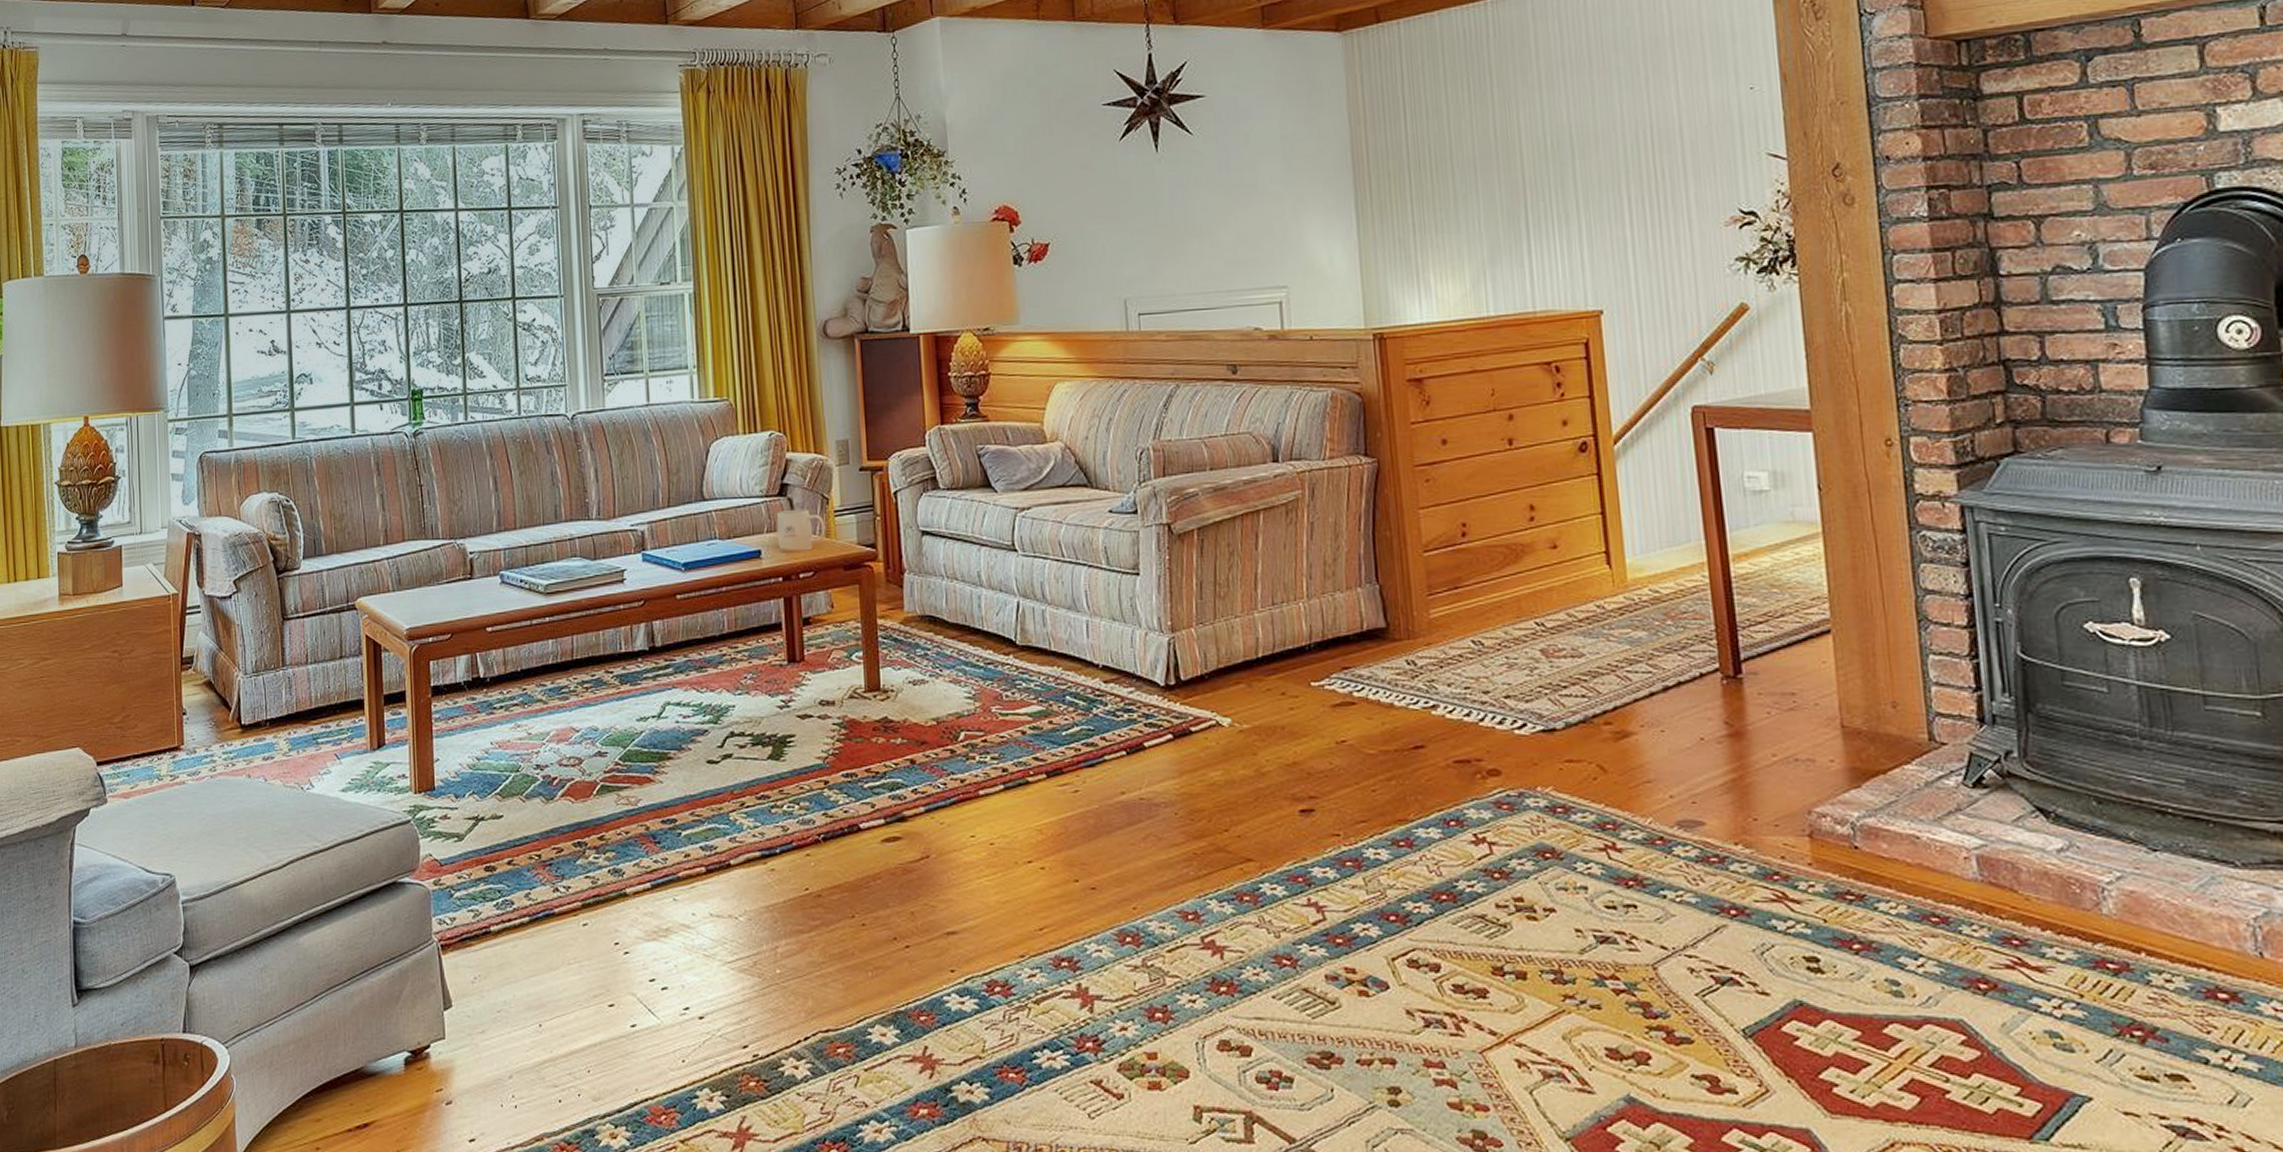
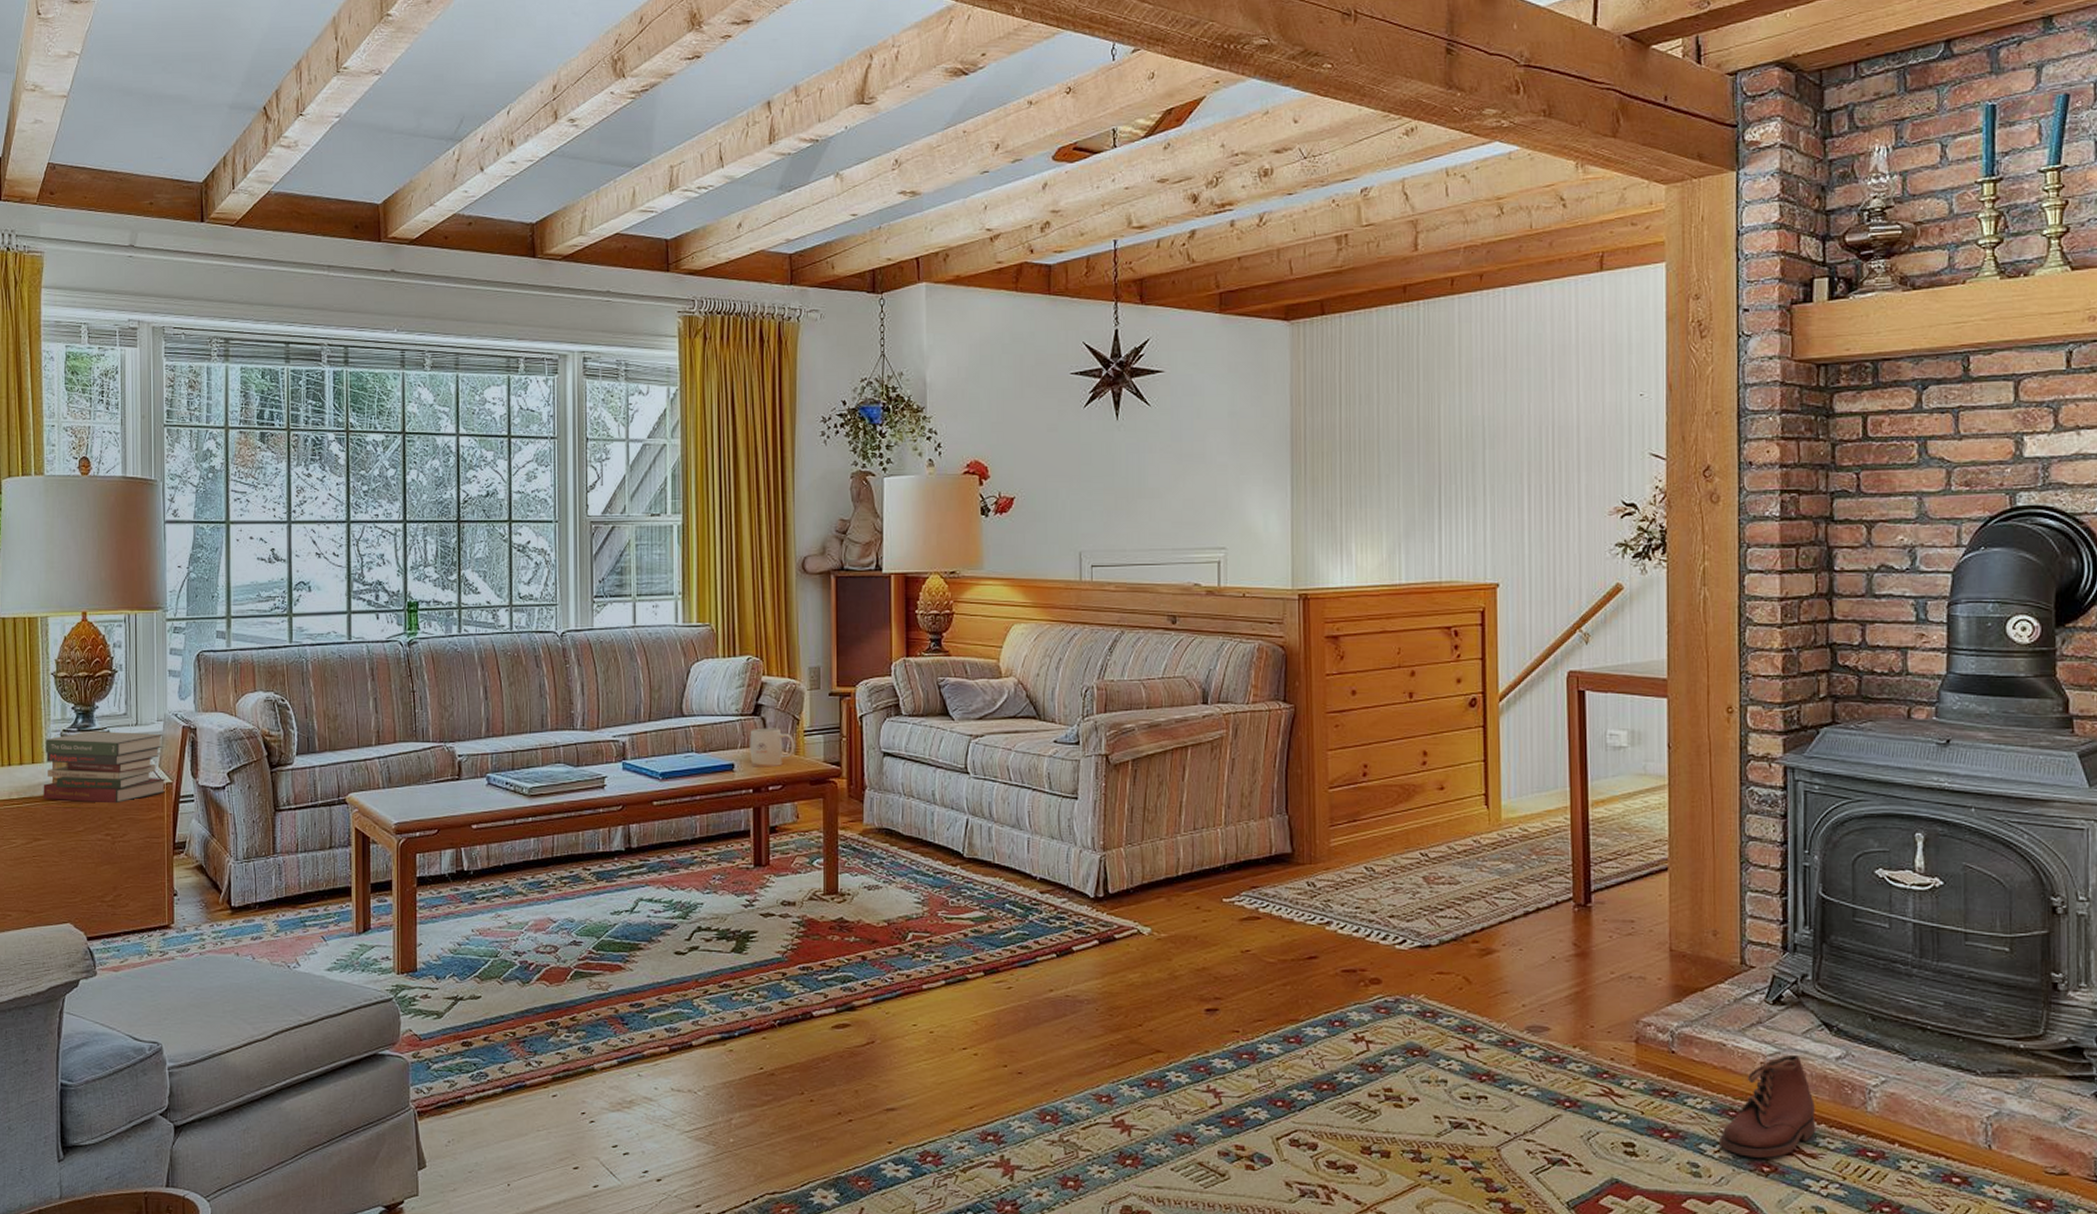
books: none [49,541,172,618] -> present [43,731,166,804]
boot: none [1921,847,2040,973] -> present [1718,1054,1815,1158]

